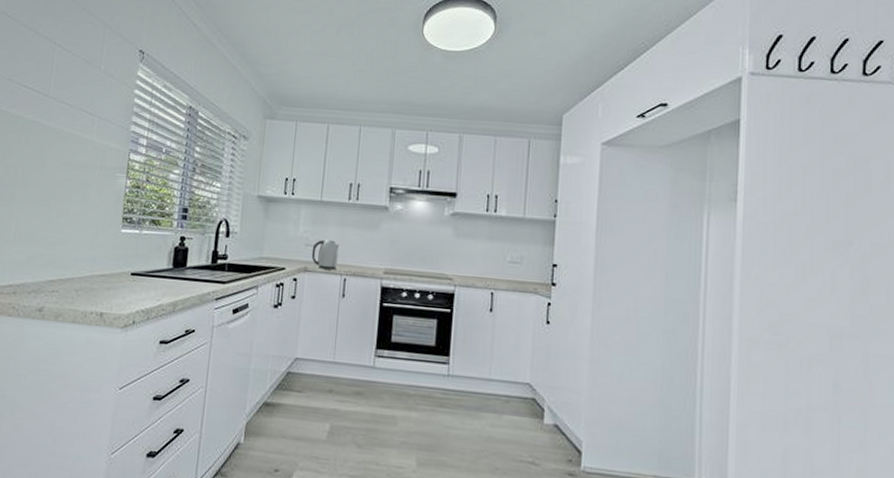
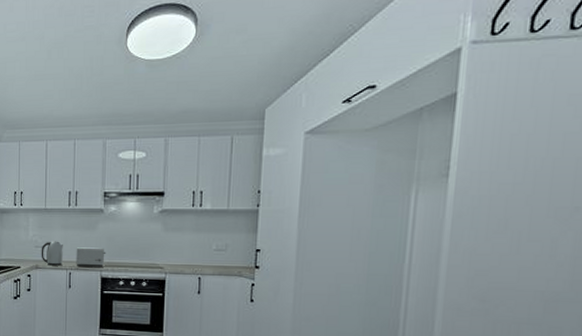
toaster: none [352,249,389,275] -> present [76,247,106,268]

